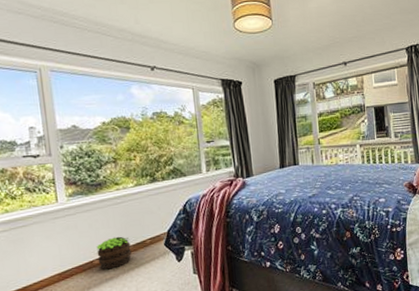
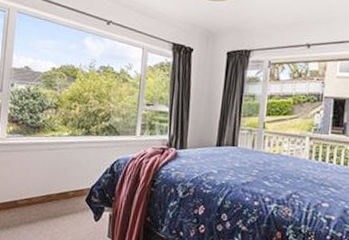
potted plant: present [96,236,131,270] -> none [21,182,55,213]

